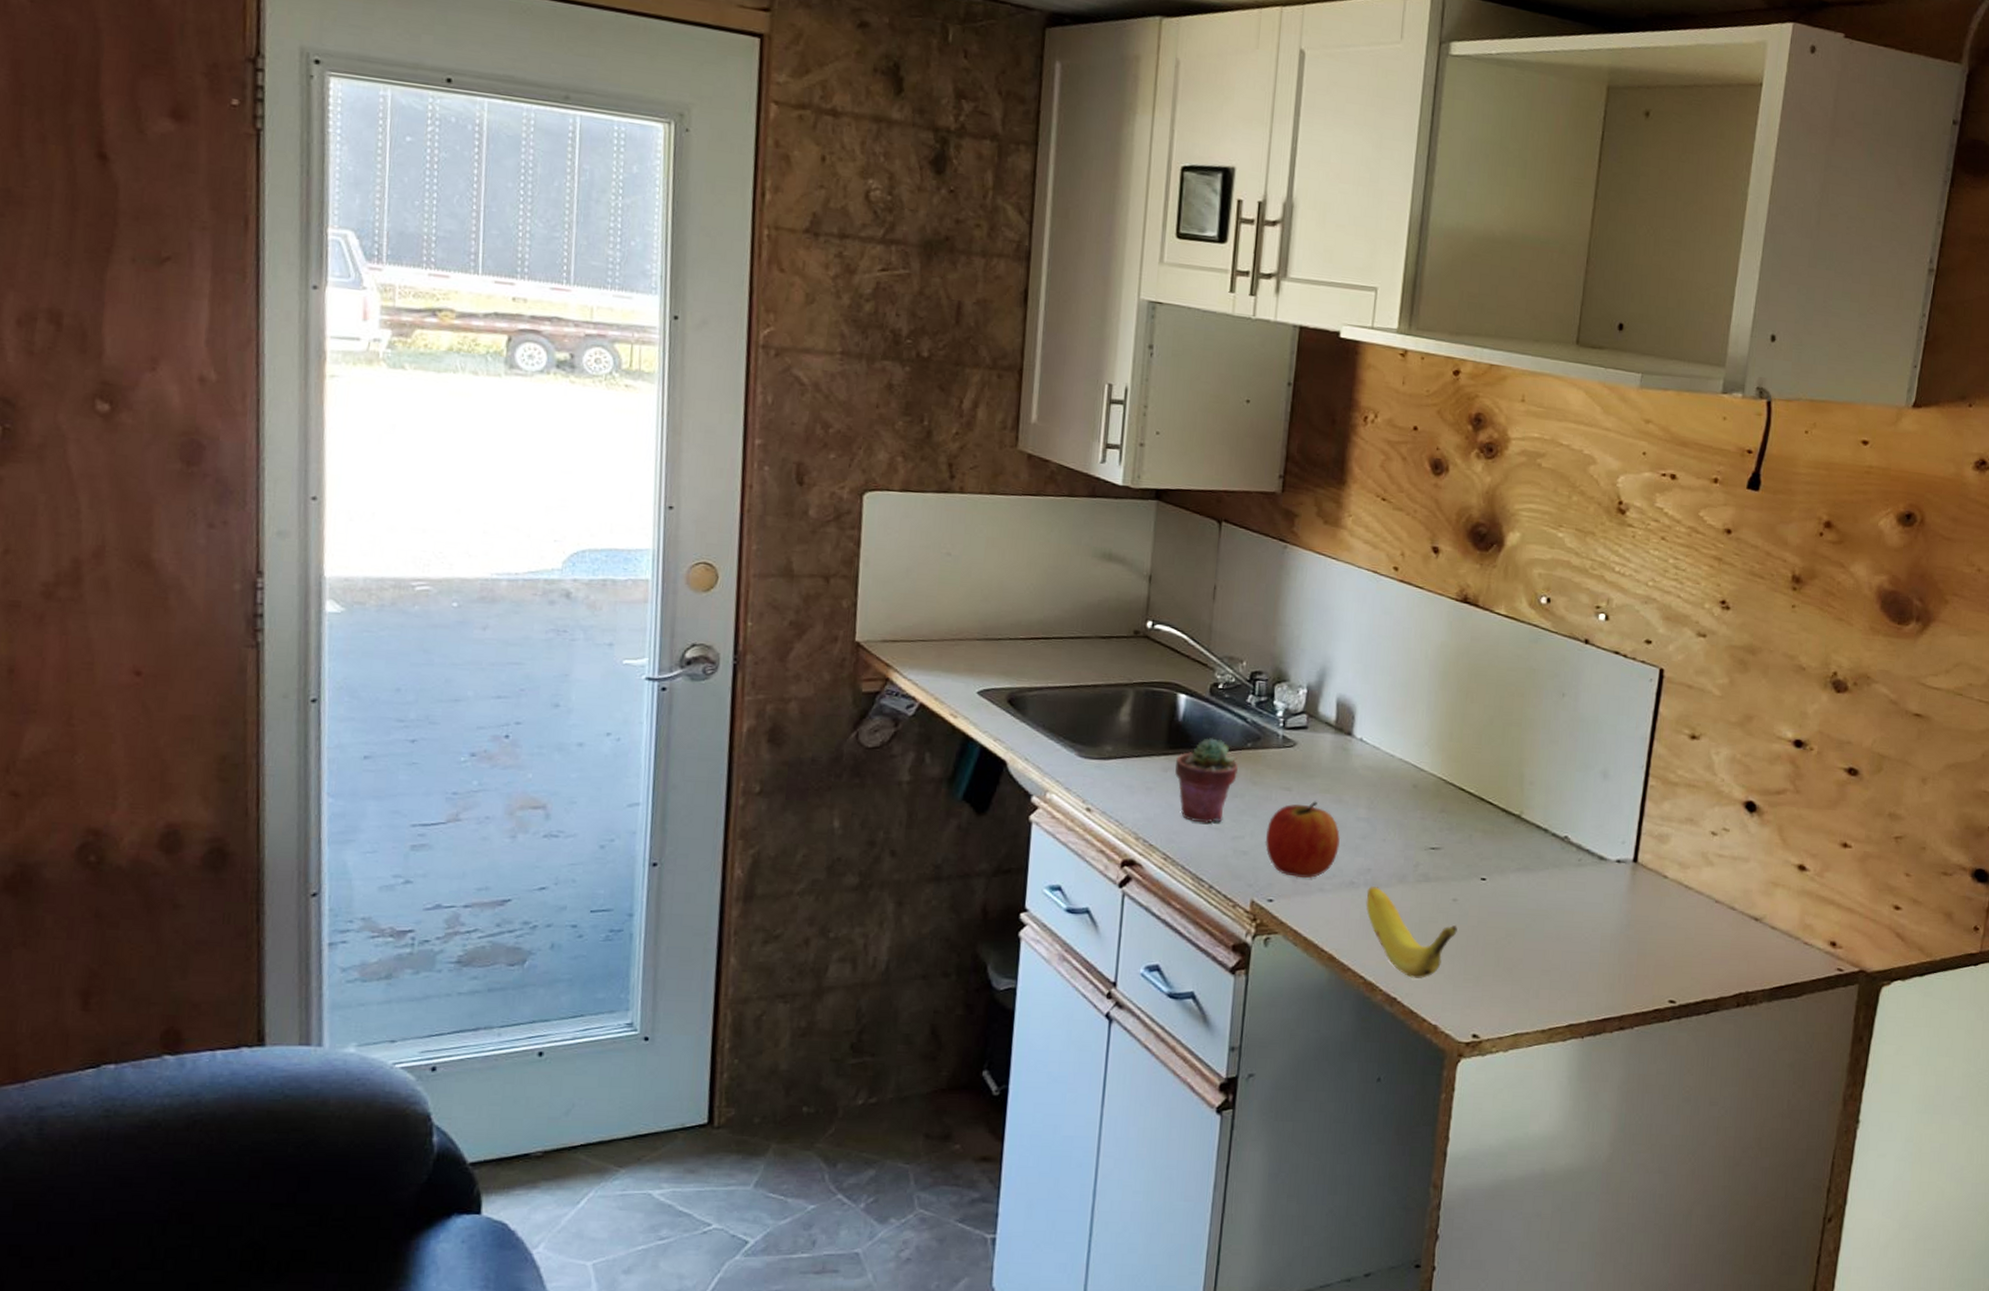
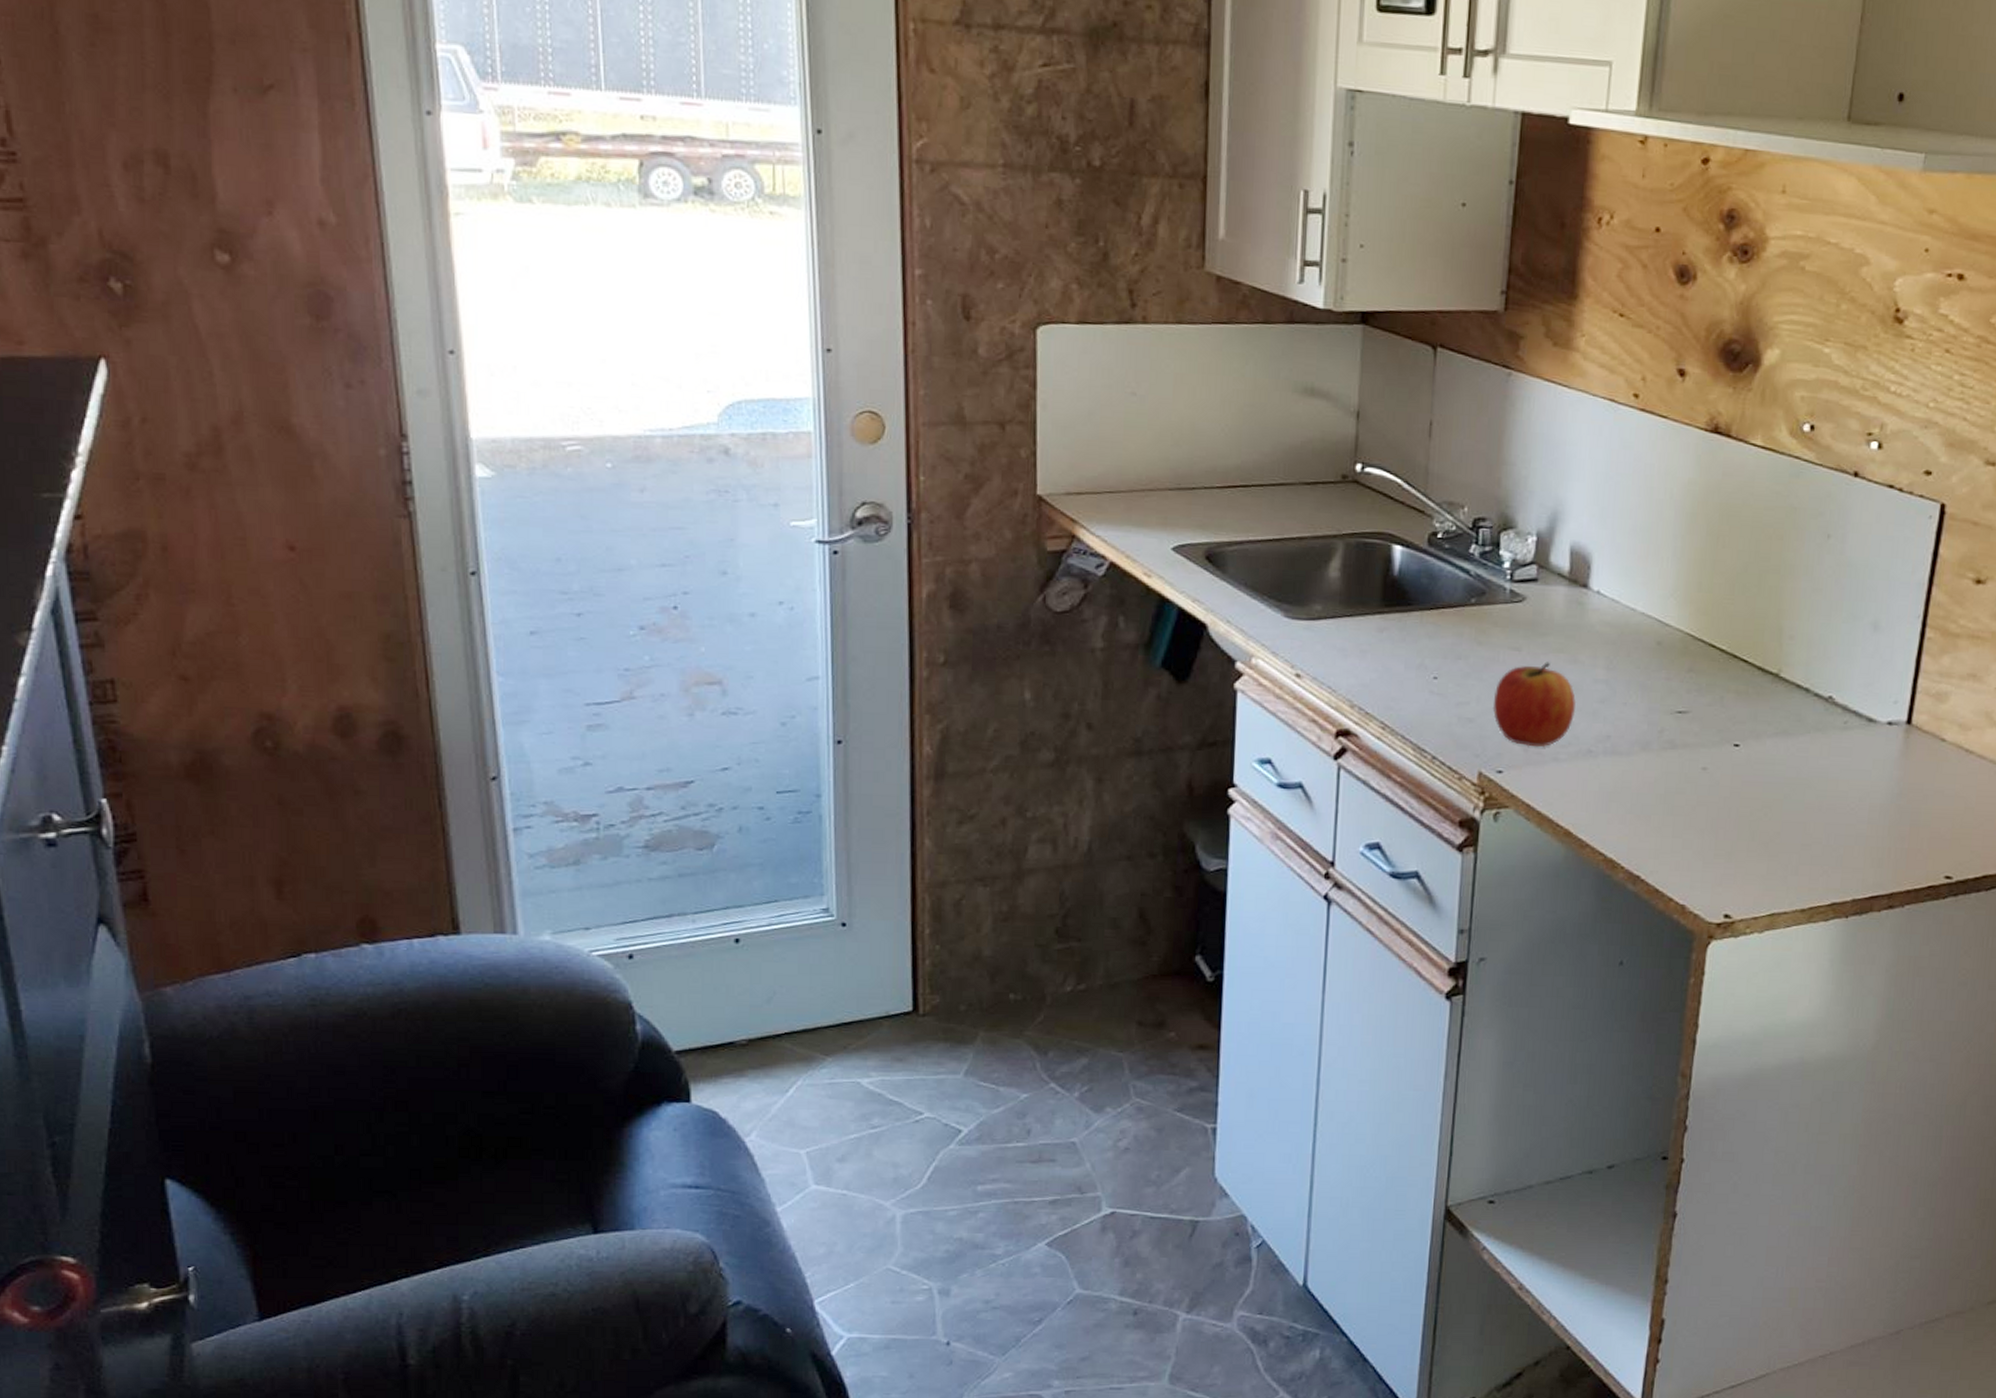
potted succulent: present [1175,738,1238,823] -> none [1392,593,1461,689]
banana: present [1366,886,1457,979] -> none [1605,755,1707,856]

